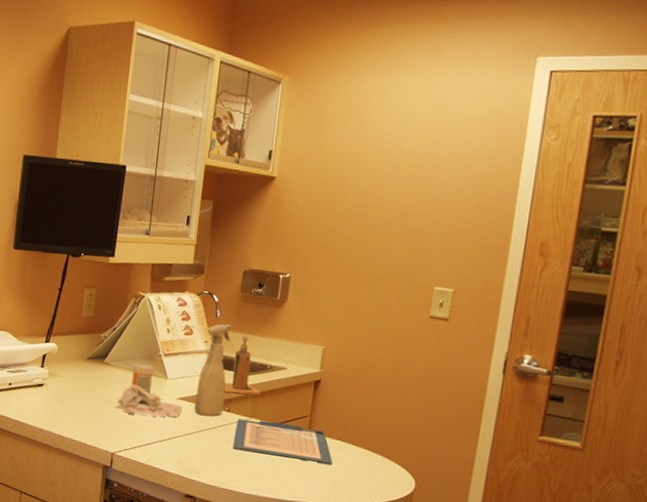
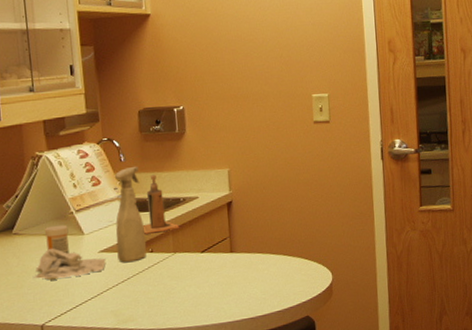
clipboard: present [233,418,333,464] -> none [162,248,258,287]

